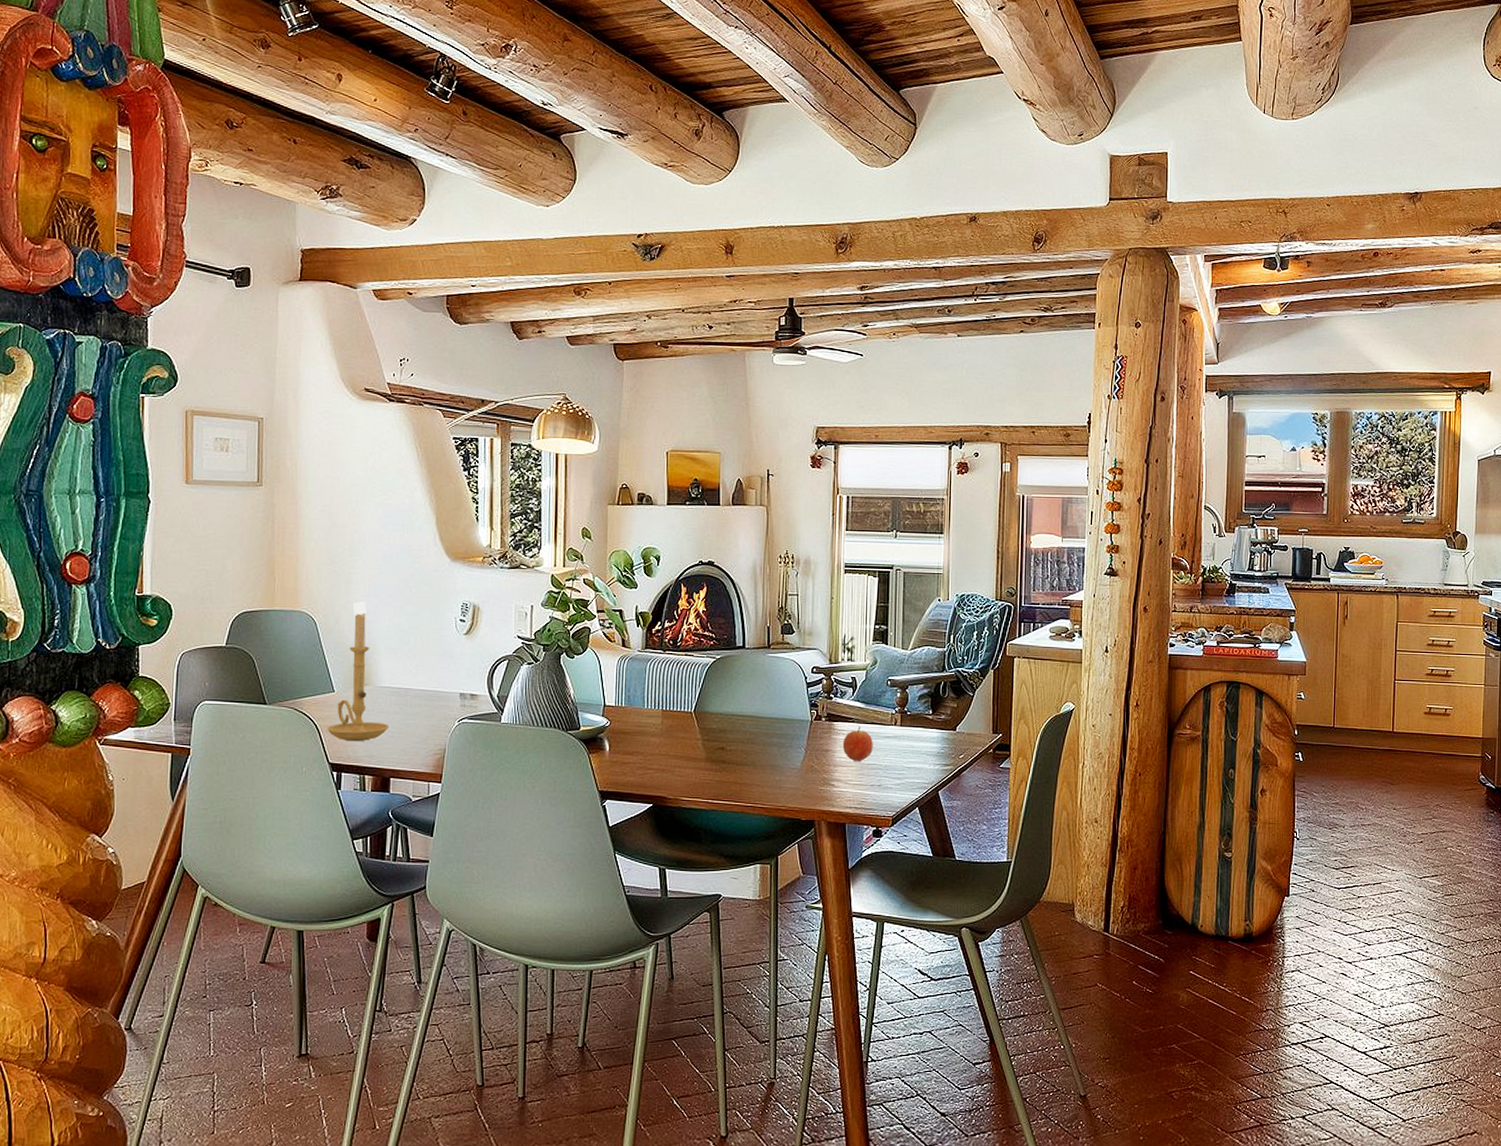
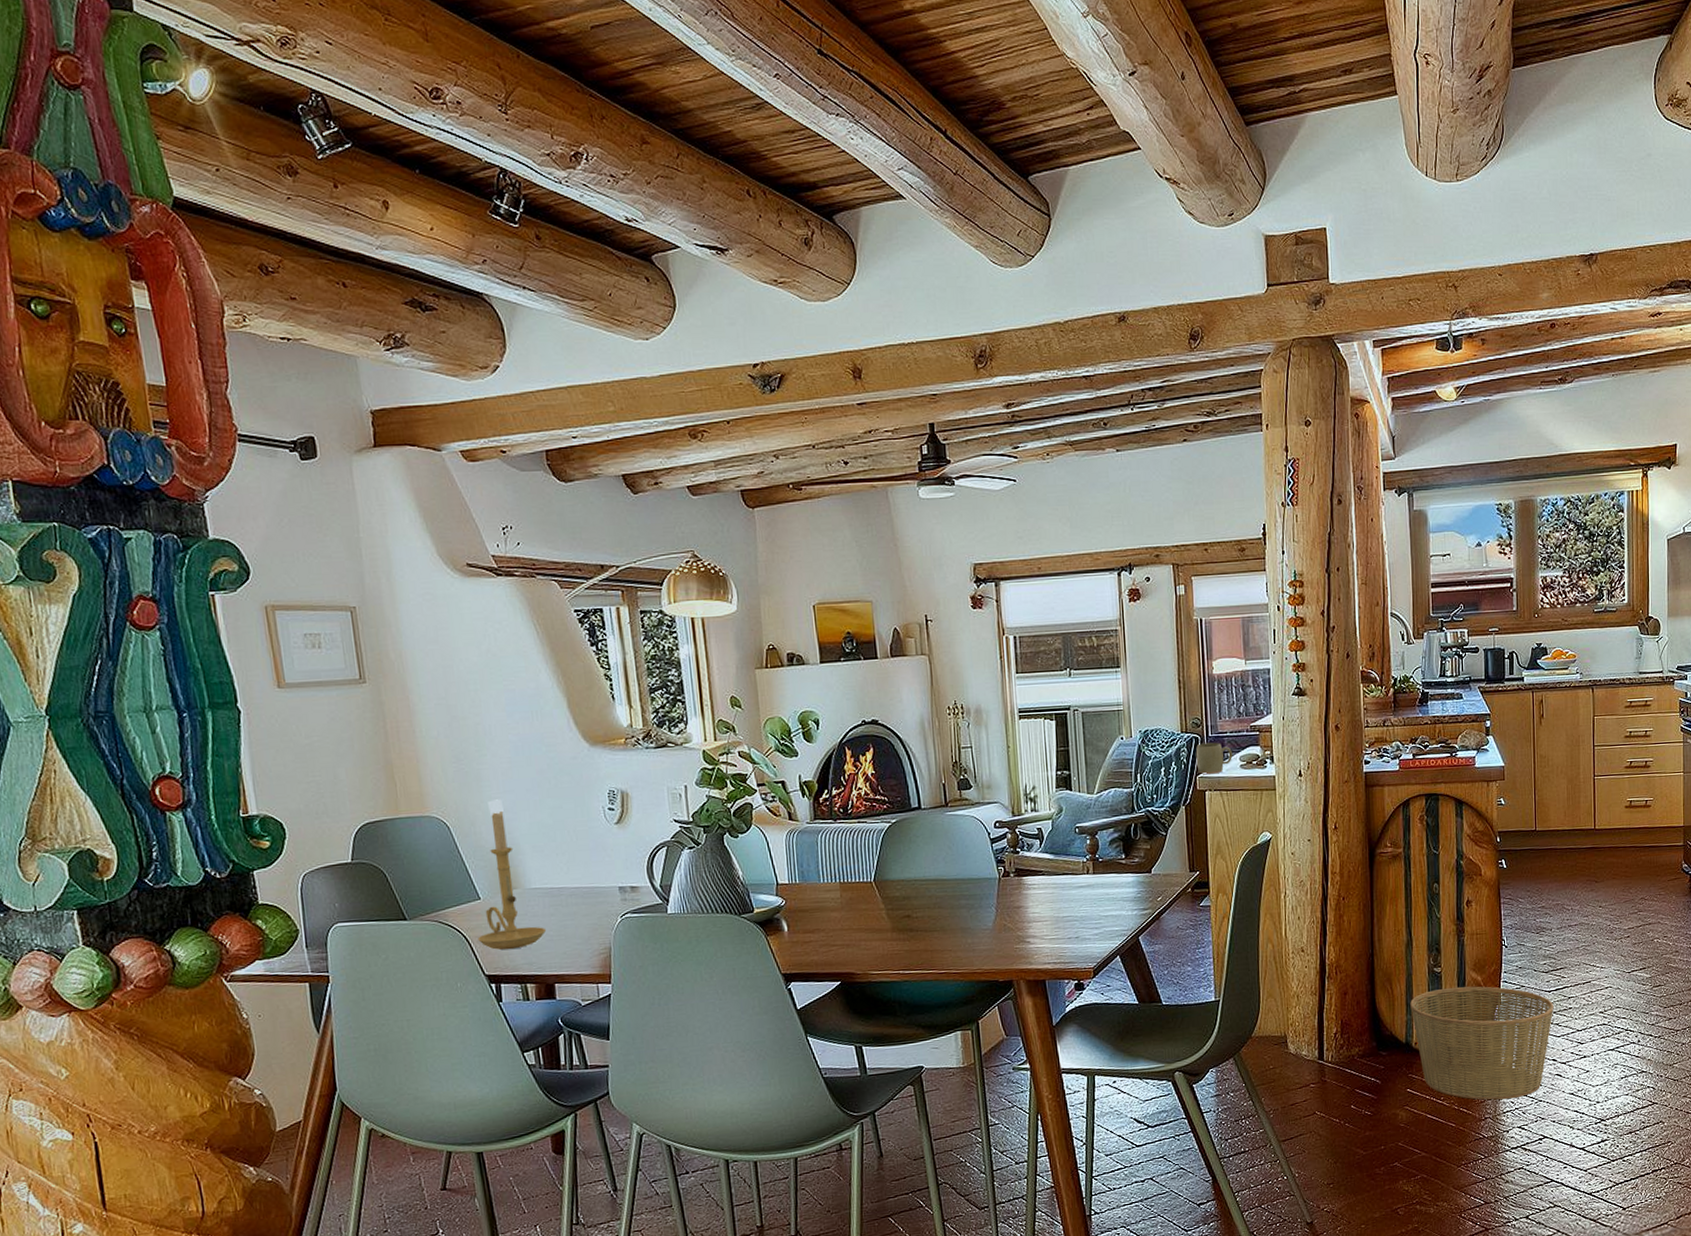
fruit: present [842,726,873,762] -> none [1034,879,1067,916]
mug: none [1008,612,1043,641] -> present [1195,742,1232,774]
basket: none [1198,873,1343,993] -> present [1410,986,1554,1100]

